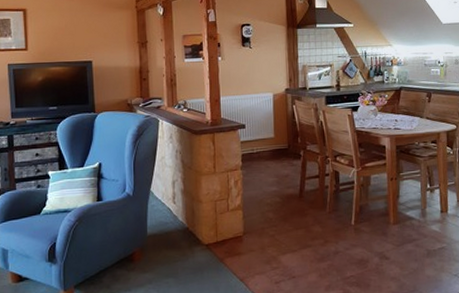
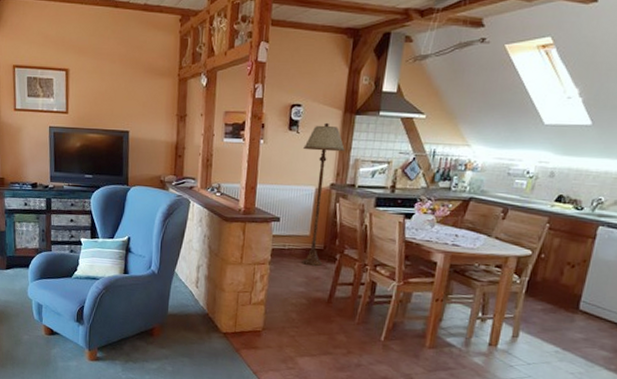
floor lamp: none [257,37,294,165] -> present [302,122,346,266]

